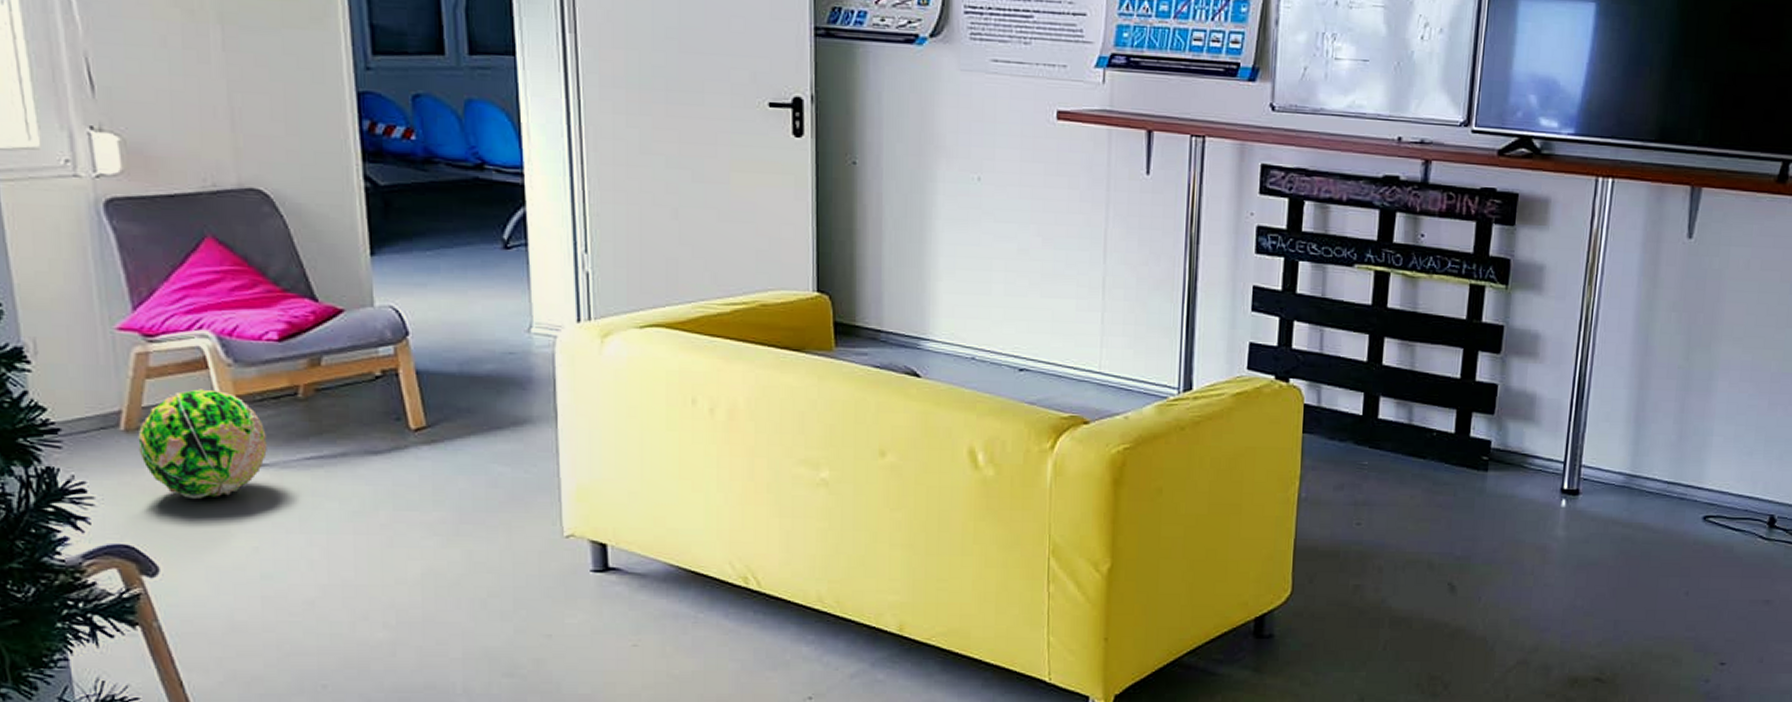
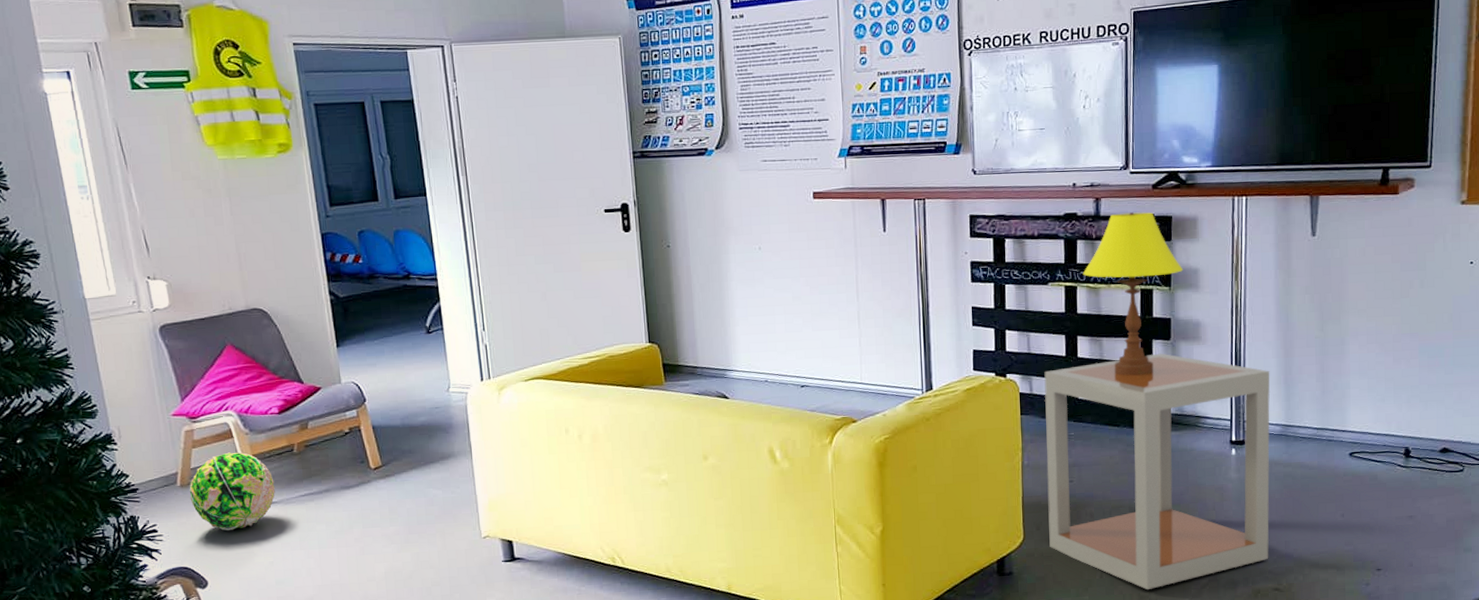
side table: none [1323,369,1619,670] -> present [1044,353,1270,590]
table lamp: none [1399,182,1526,396] -> present [1082,212,1184,376]

